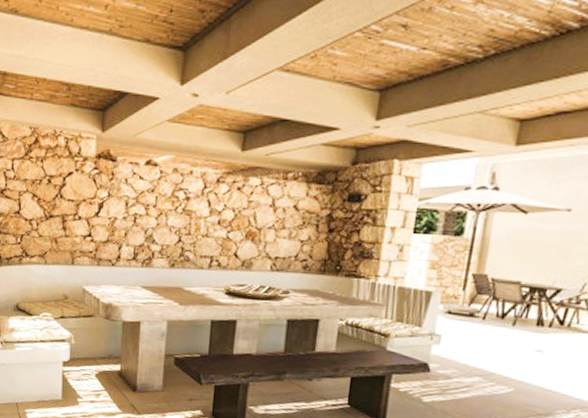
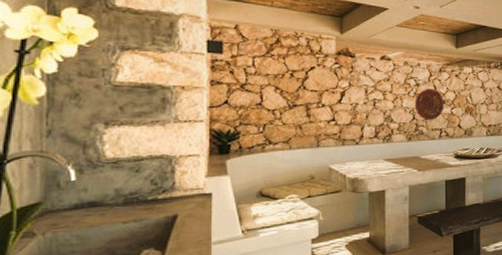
decorative platter: none [182,204,220,245] -> present [415,89,444,120]

